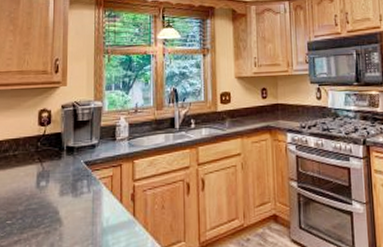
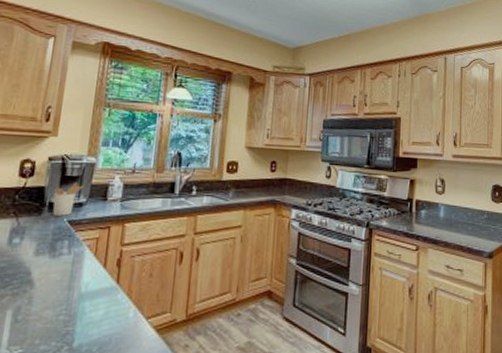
utensil holder: none [70,126,95,158] -> present [53,182,84,216]

